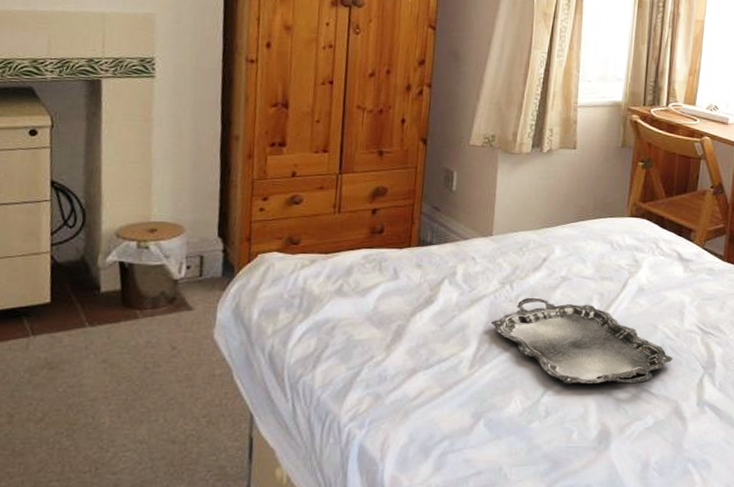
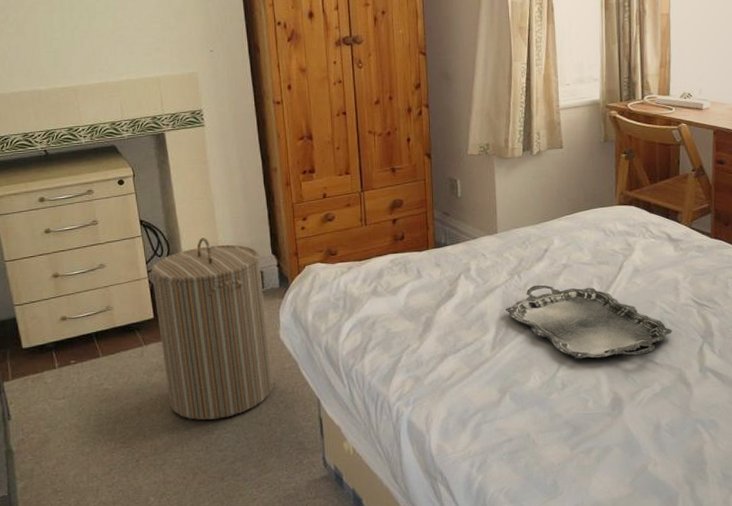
laundry hamper: none [54,209,203,434] -> present [150,237,273,420]

